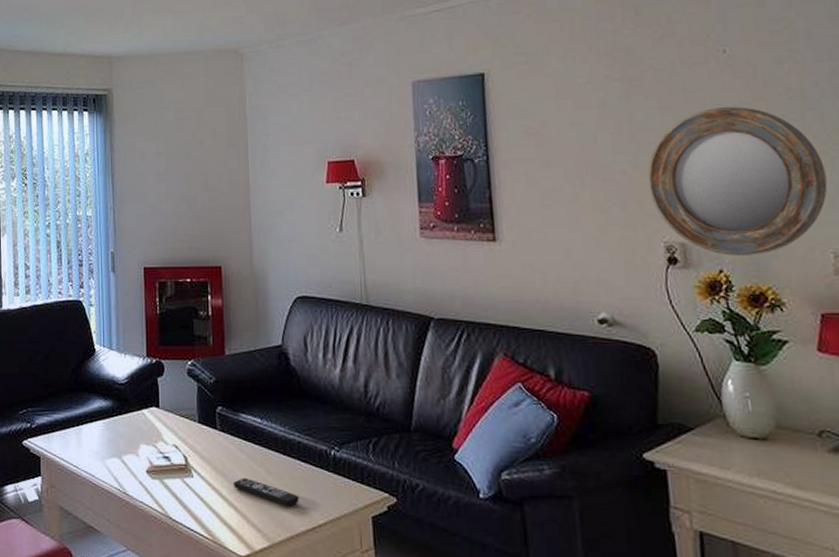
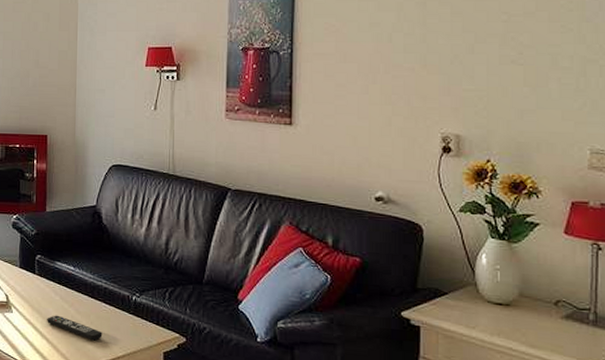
home mirror: present [648,107,828,256] -> none [433,16,593,148]

